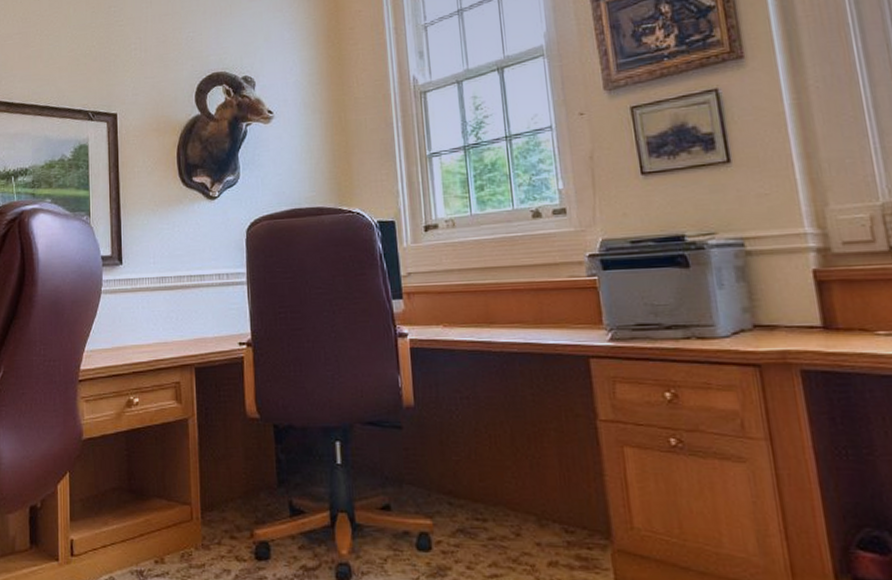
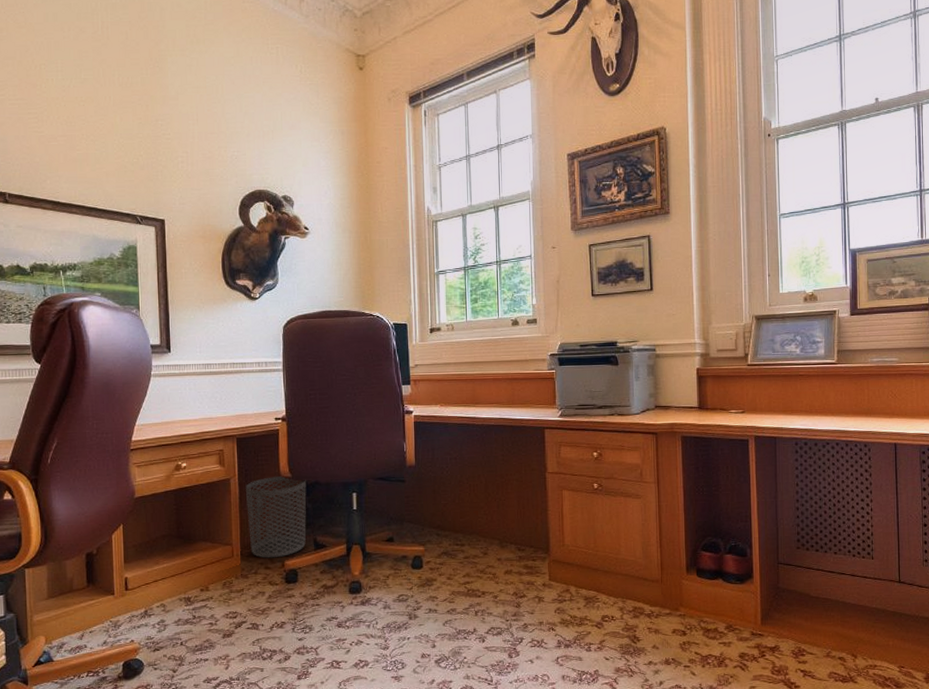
waste bin: none [205,417,279,525] -> present [245,476,307,558]

